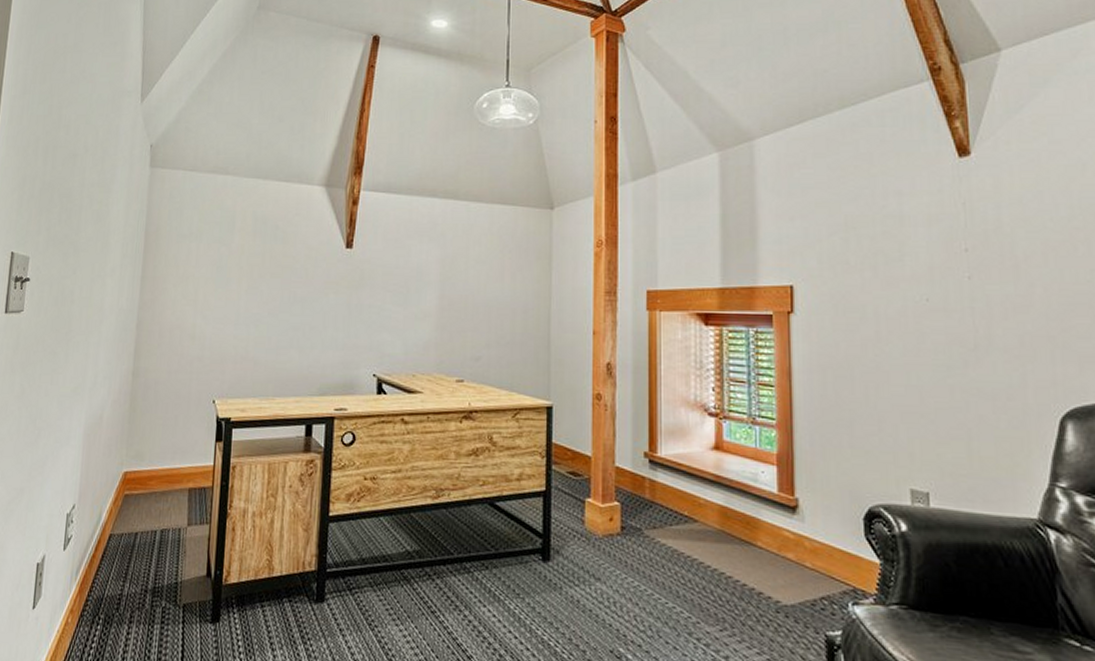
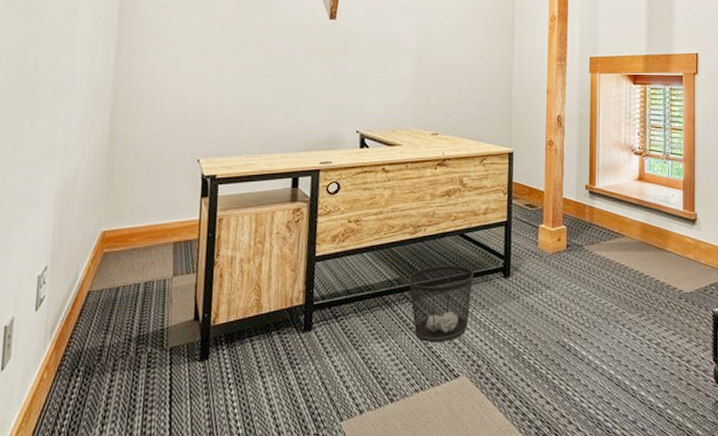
waste bin: none [429,539,507,633] -> present [407,265,474,342]

